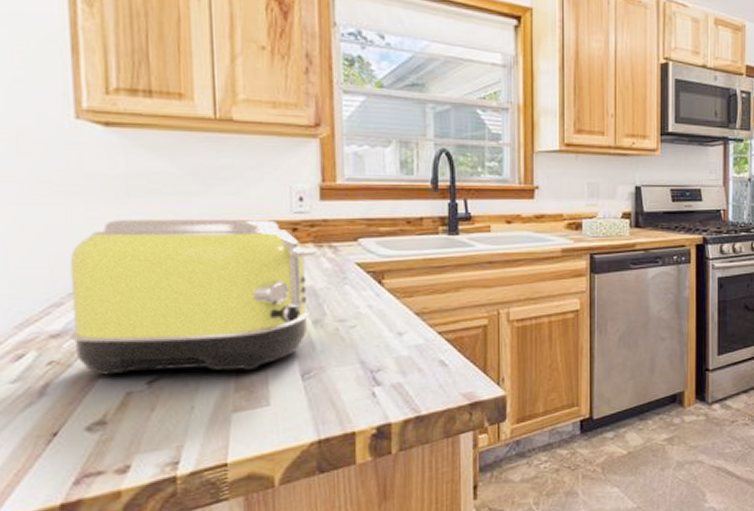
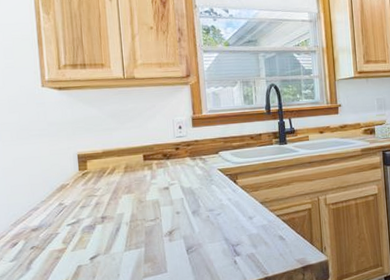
toaster: present [69,220,318,375] -> none [41,143,193,255]

